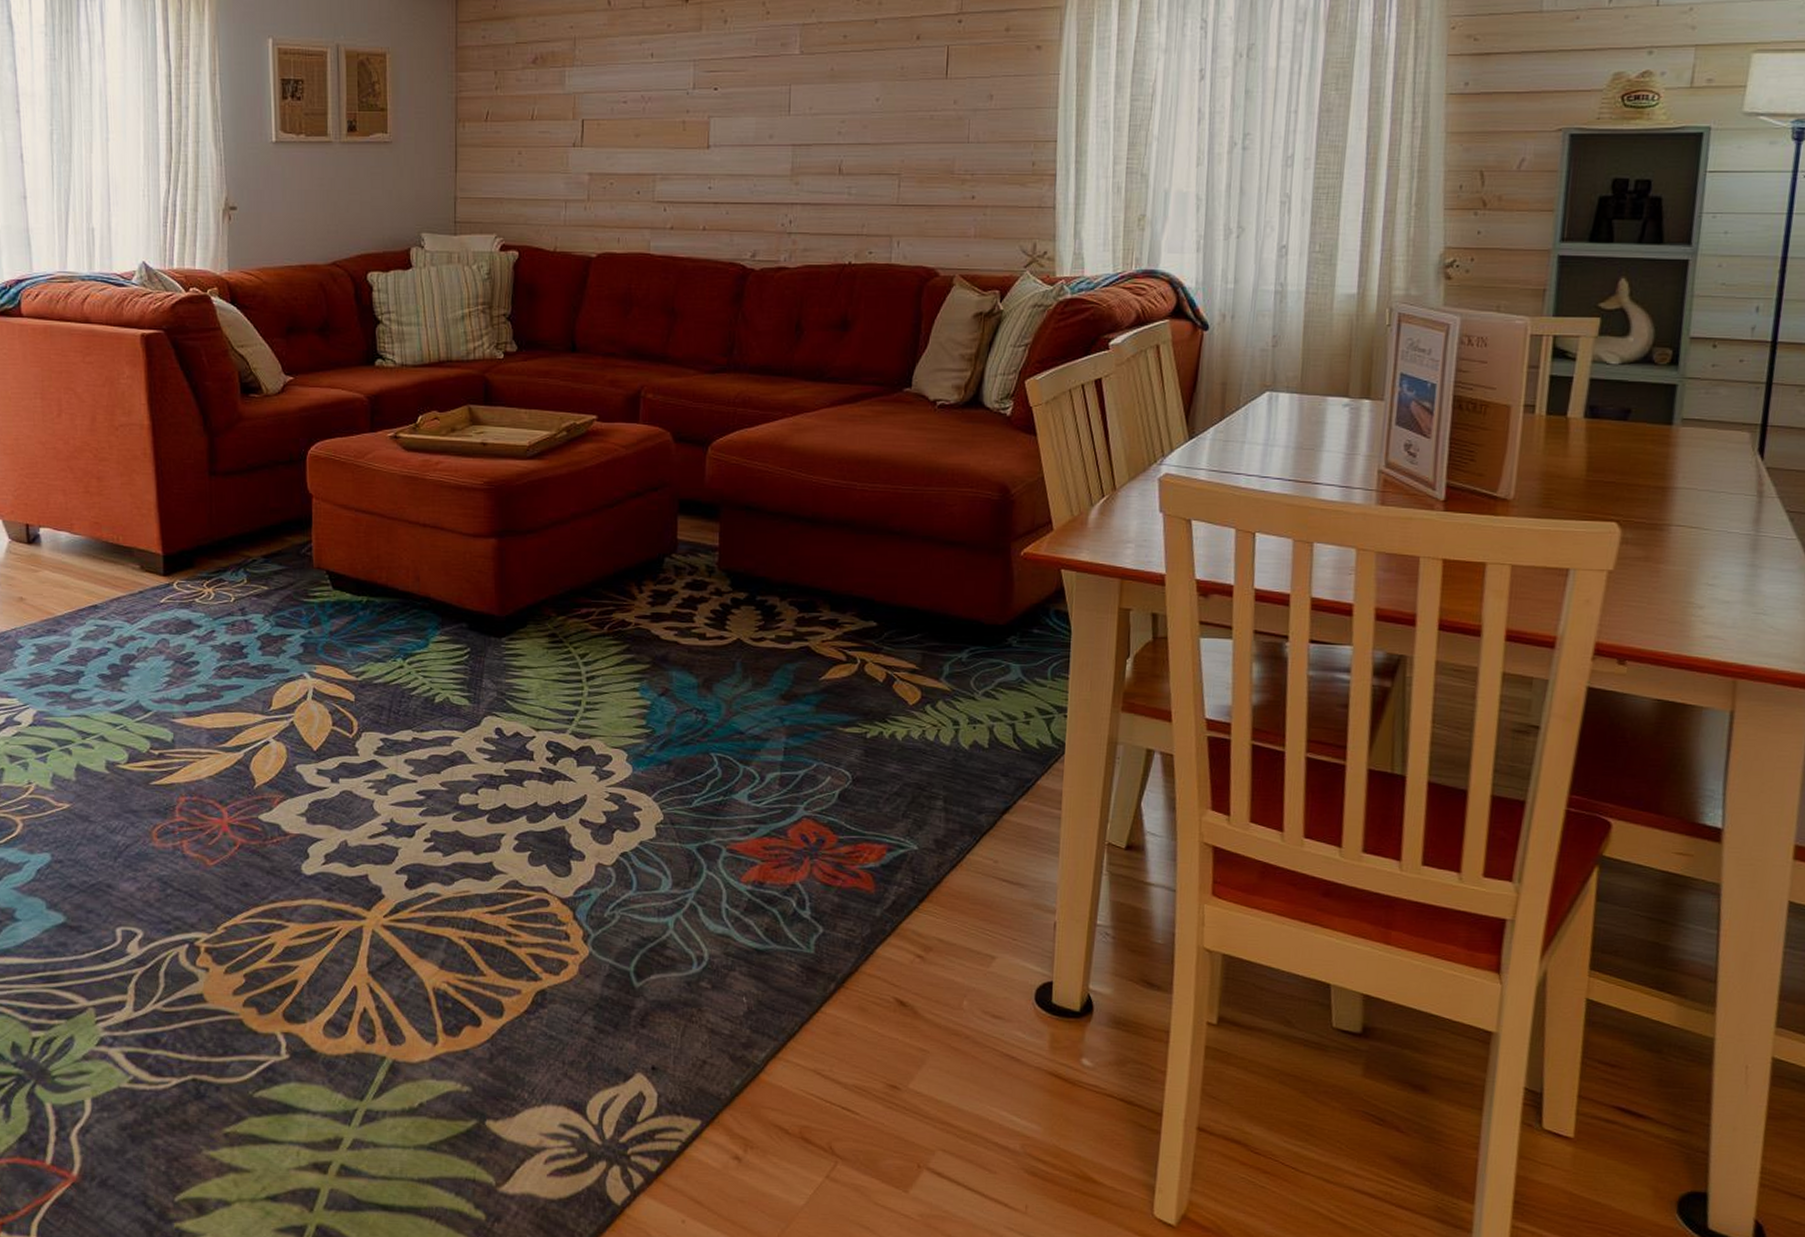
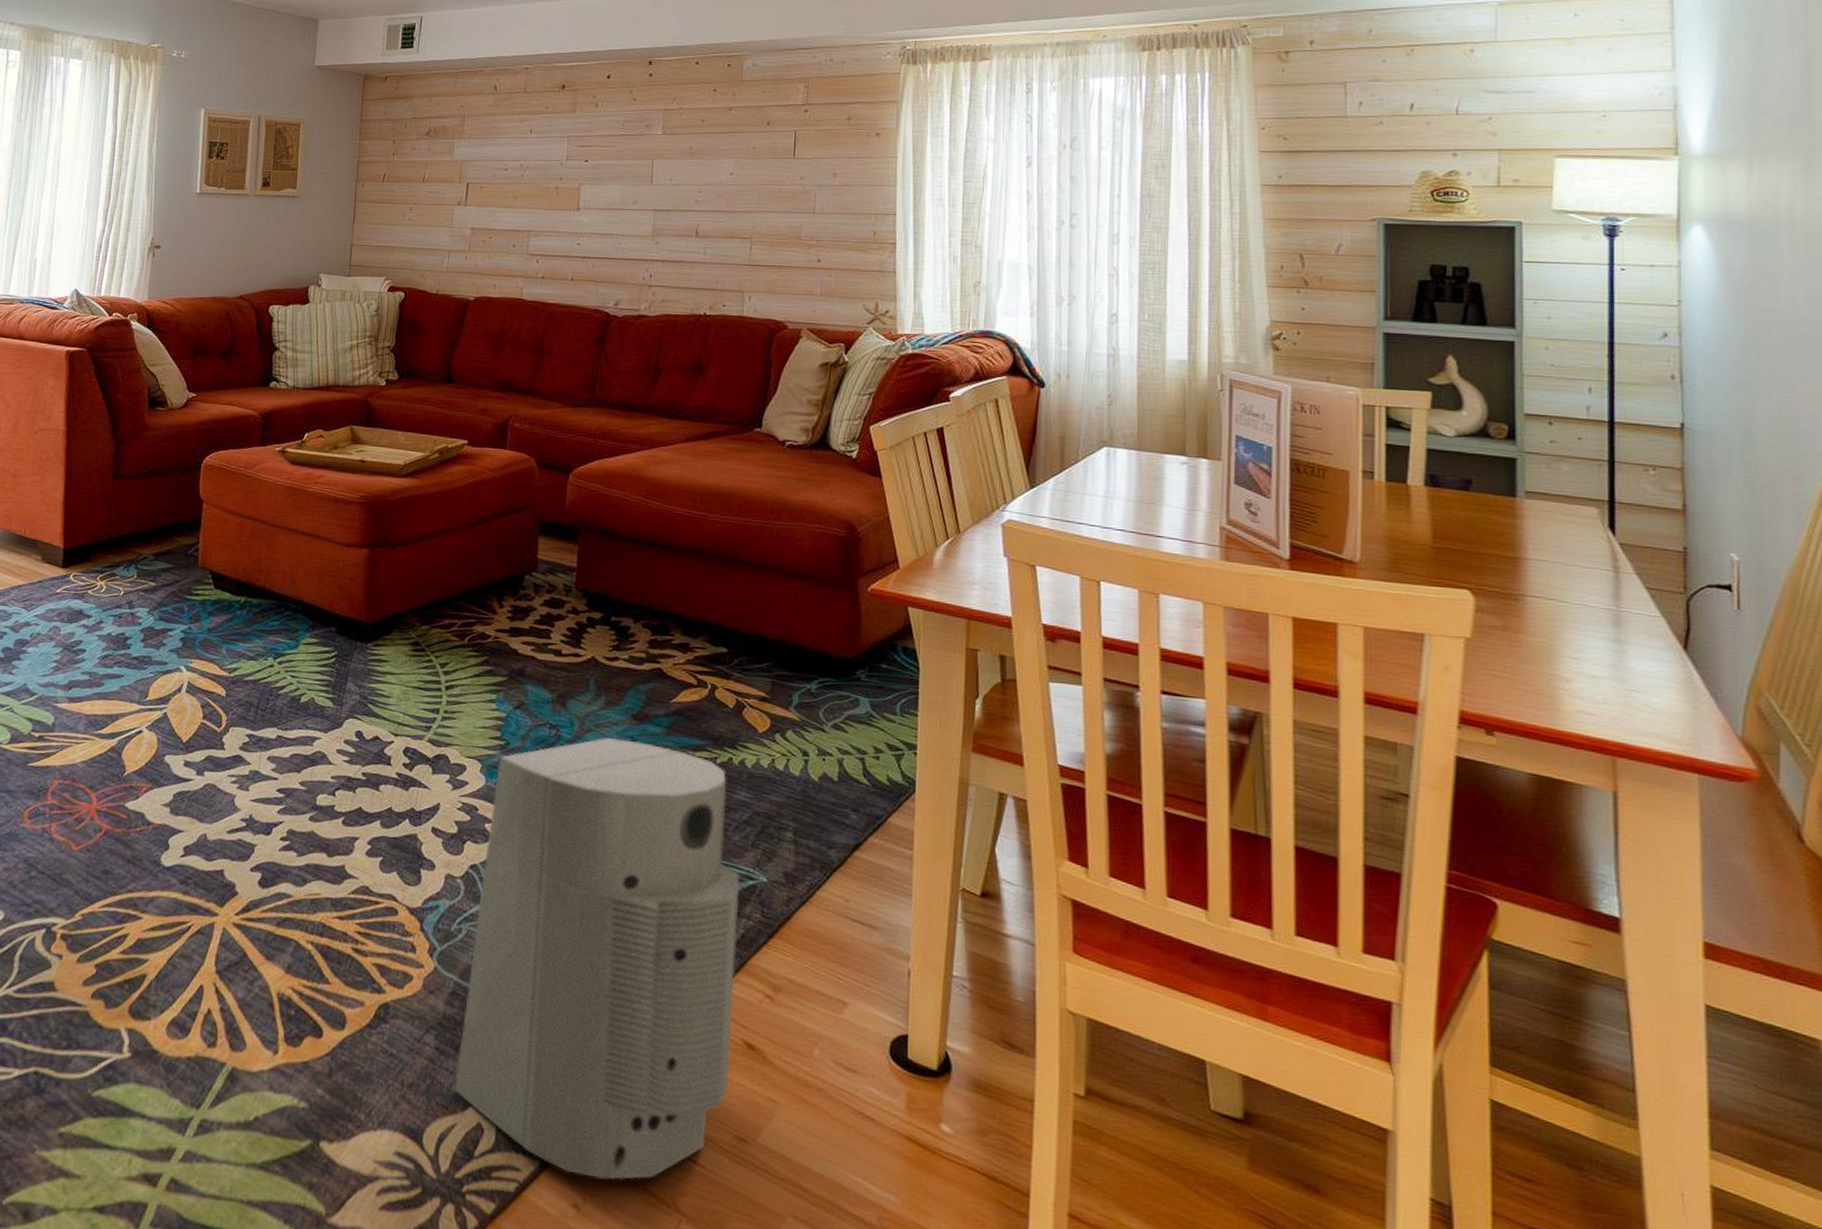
air purifier: none [615,718,892,1132] -> present [454,737,741,1180]

